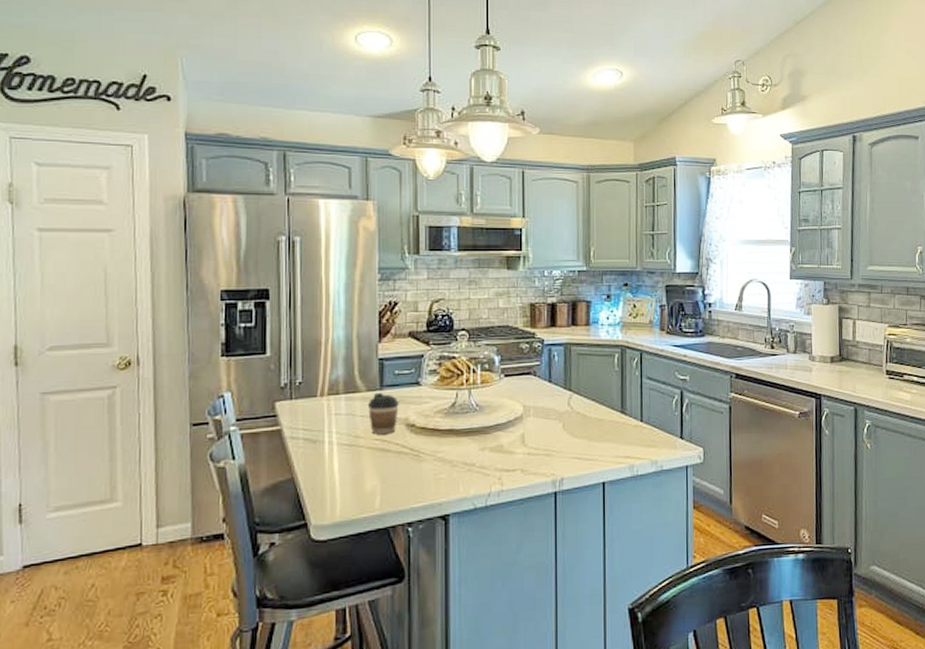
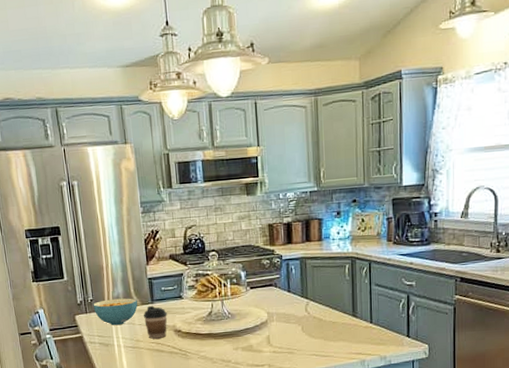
cereal bowl: none [302,382,363,417] -> present [93,298,138,326]

